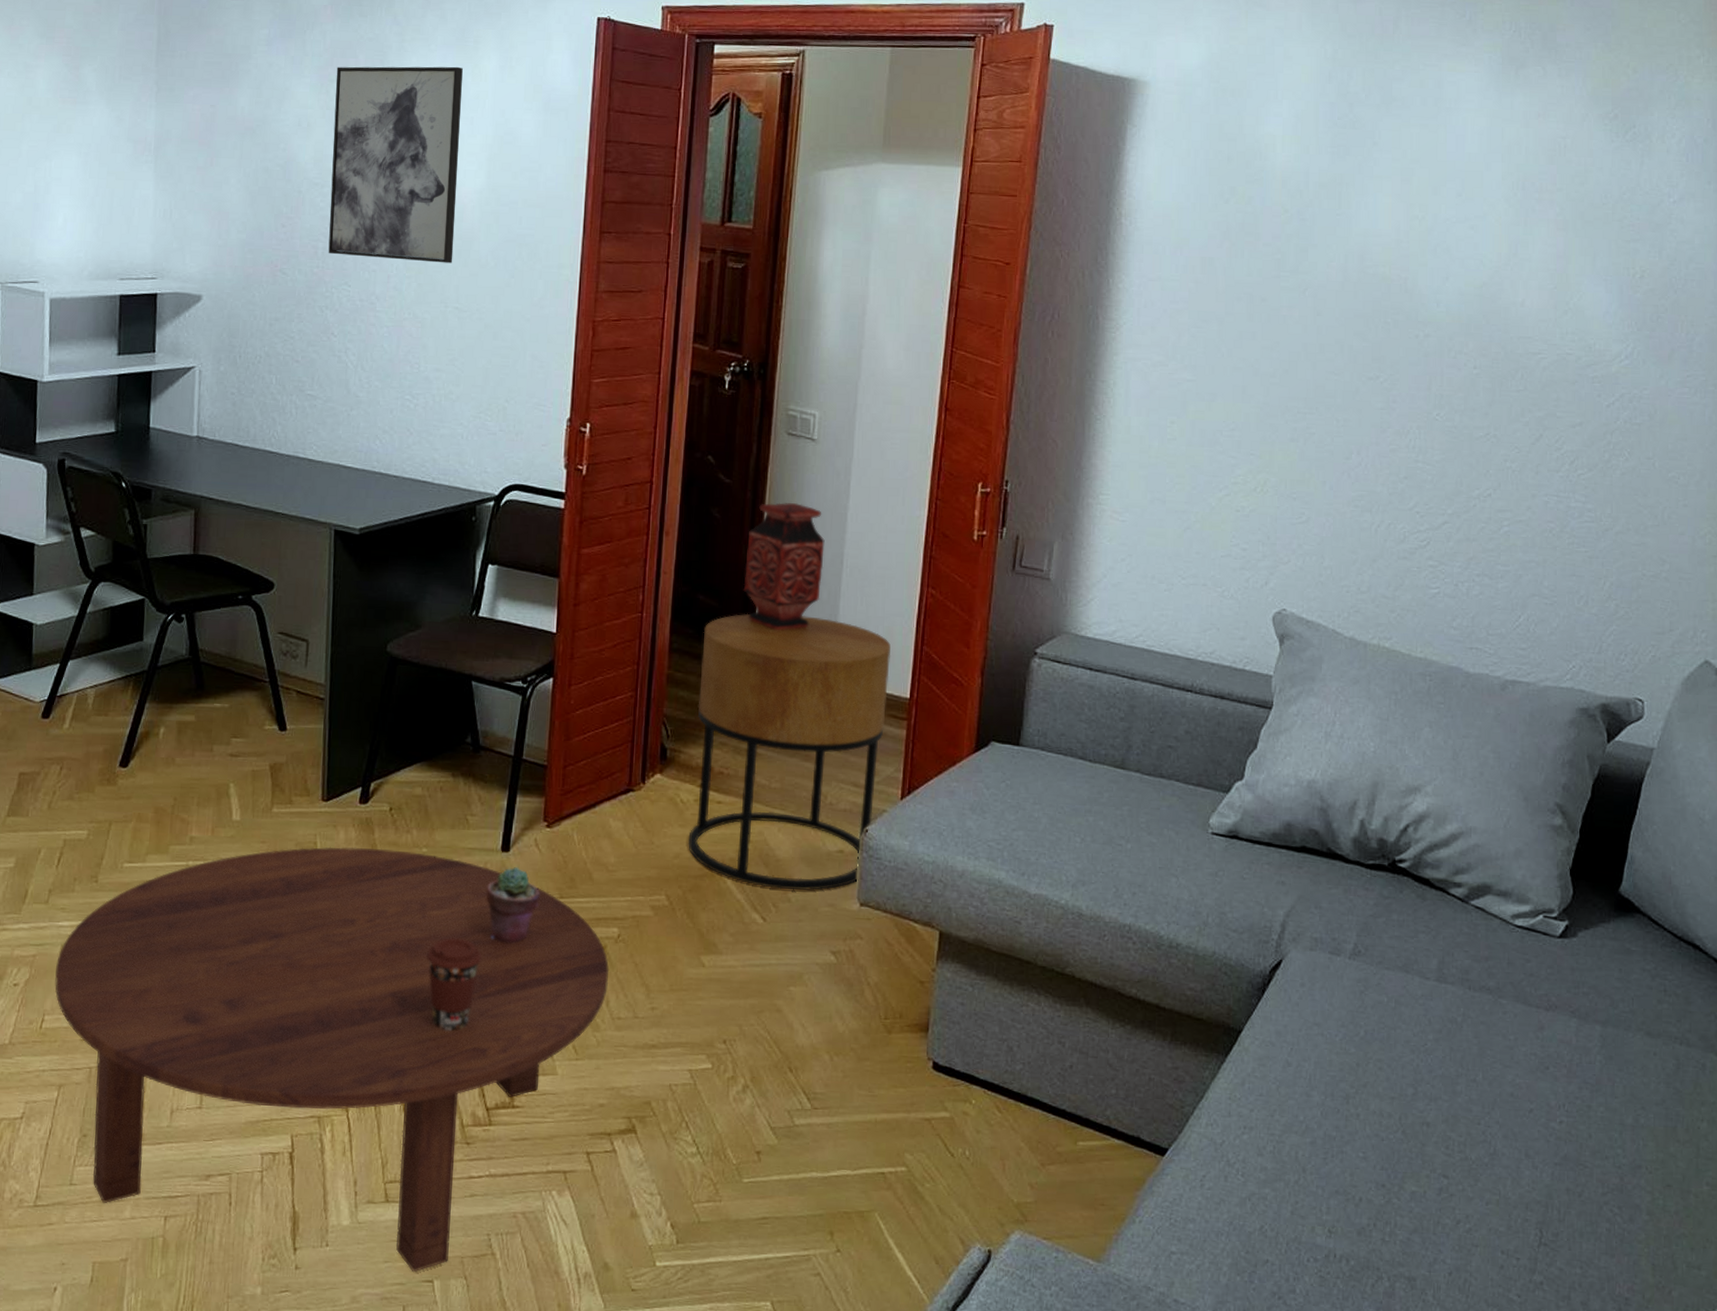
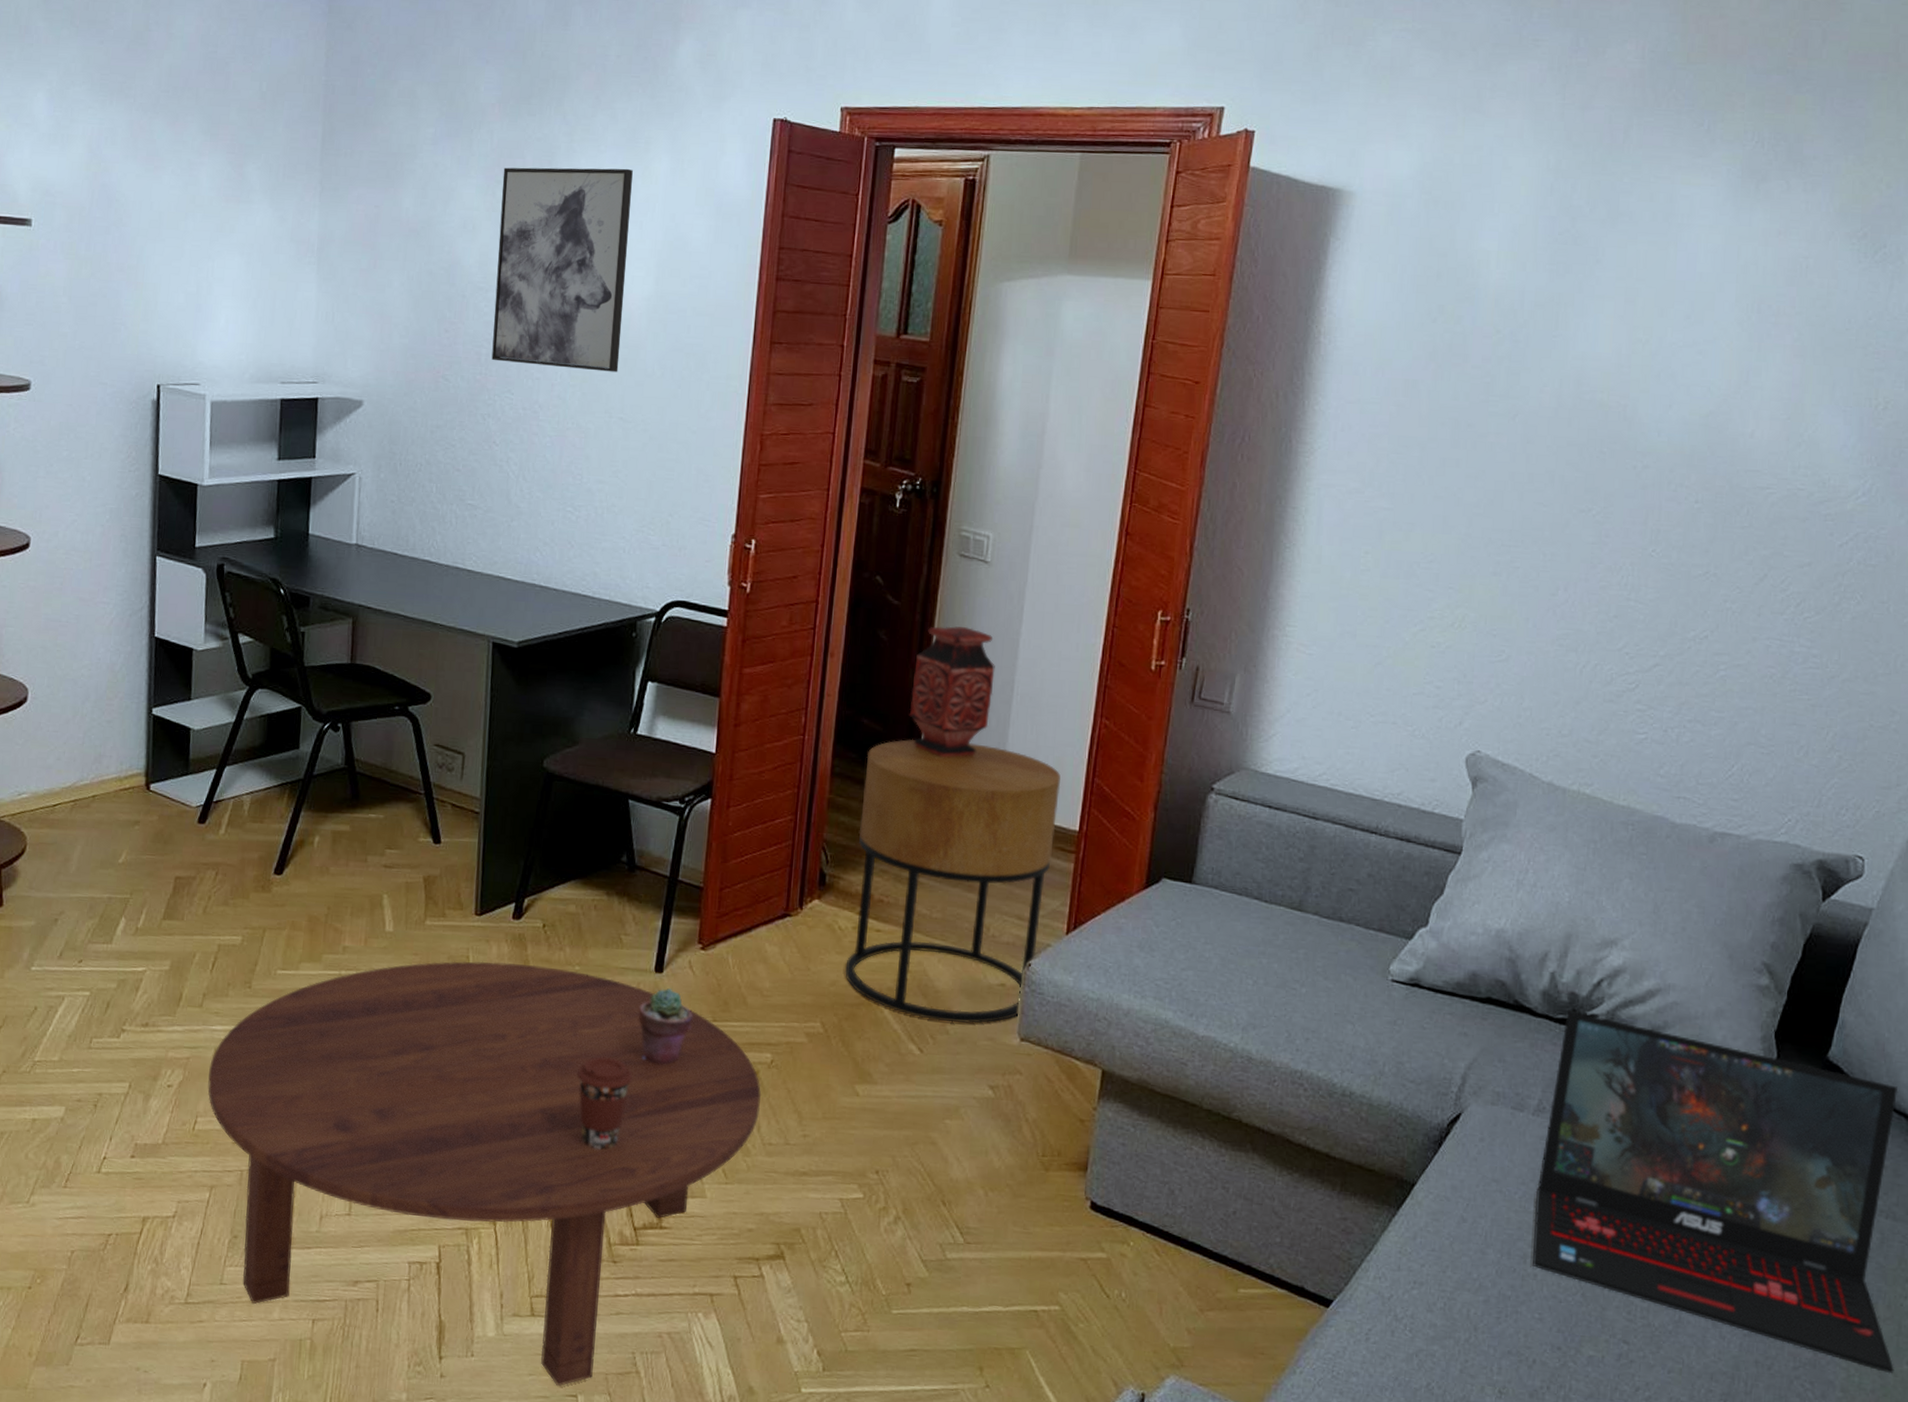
laptop: none [1354,856,1695,1195] -> present [1533,1010,1899,1374]

